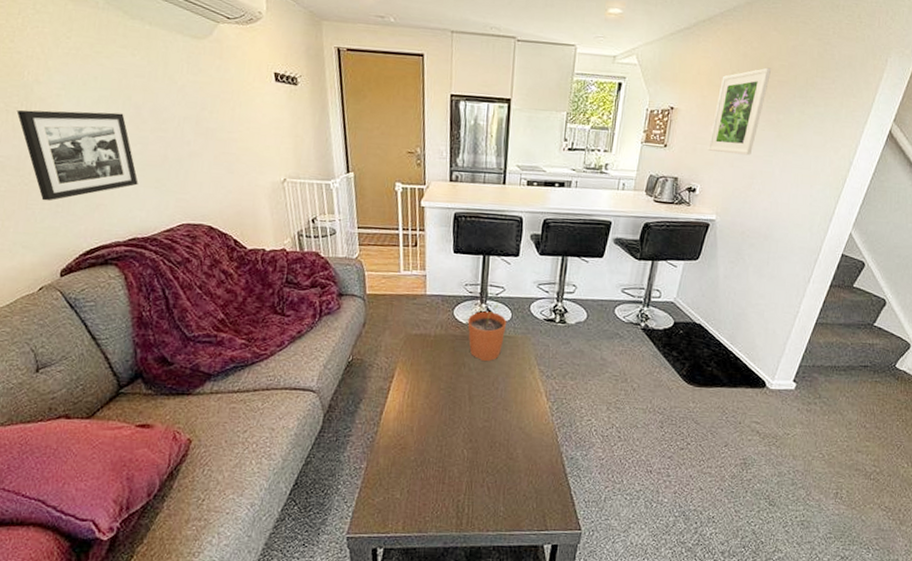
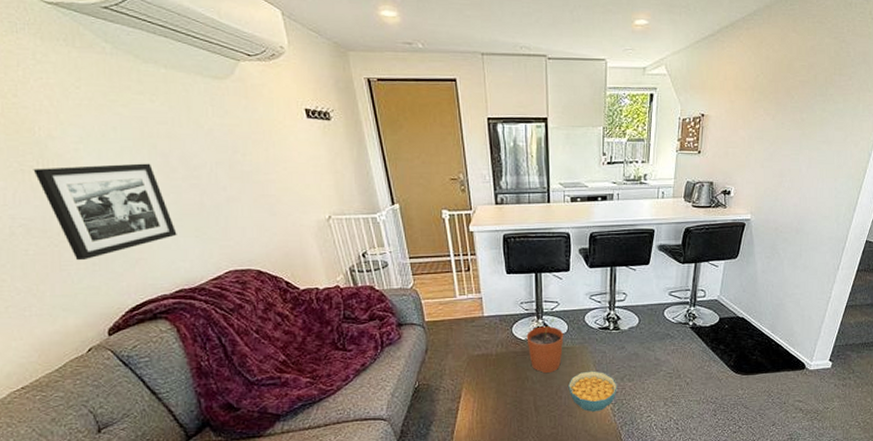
cereal bowl: none [506,364,558,409] -> present [568,371,617,413]
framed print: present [707,67,772,156] -> none [739,69,793,155]

